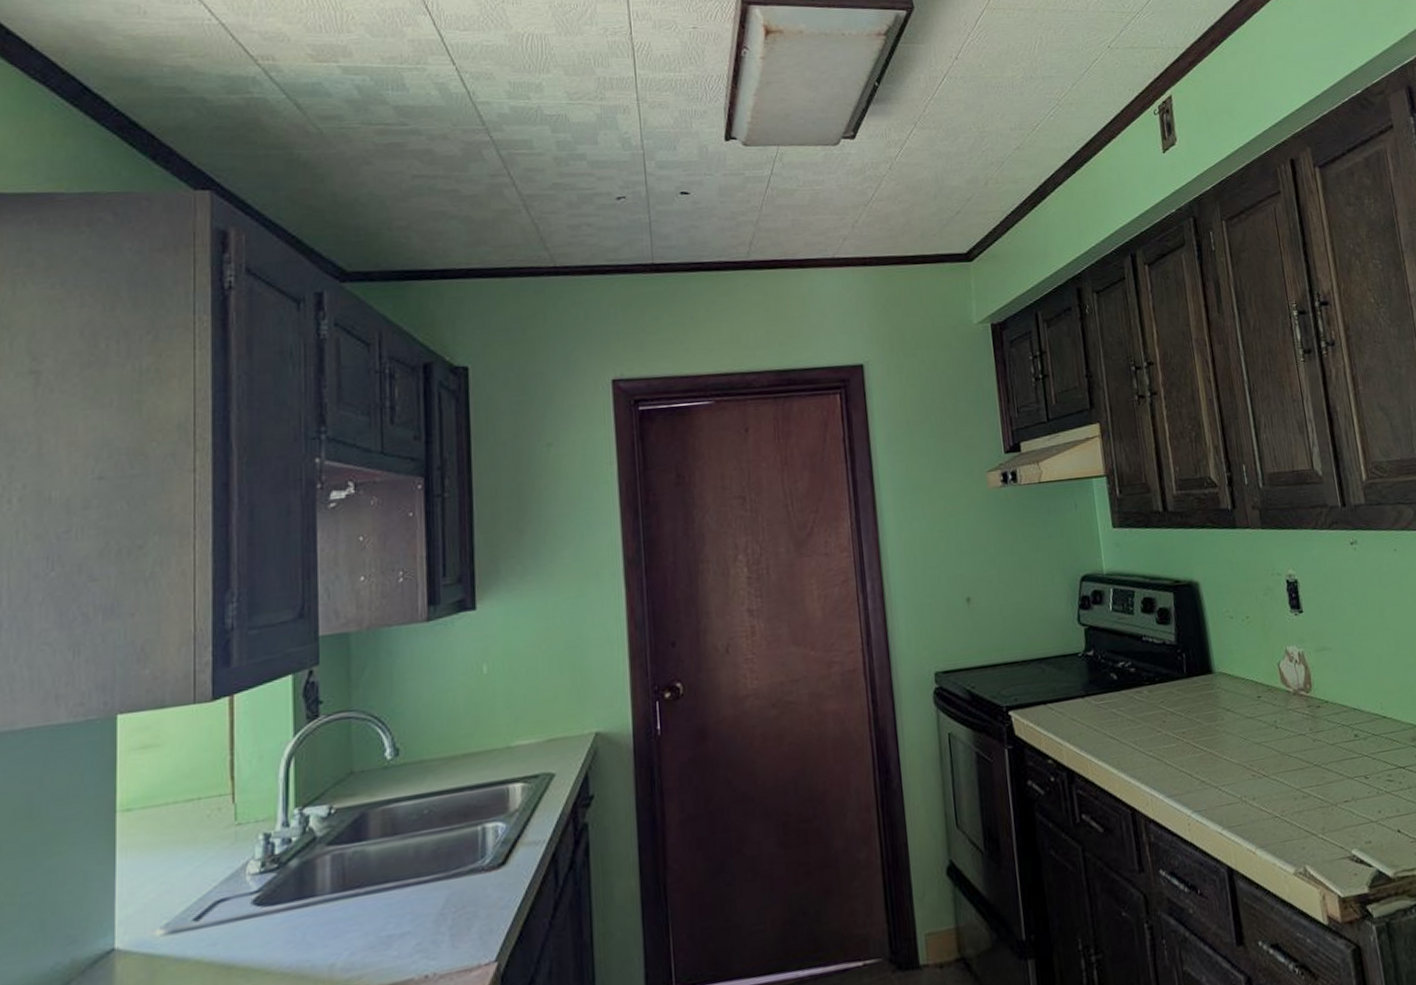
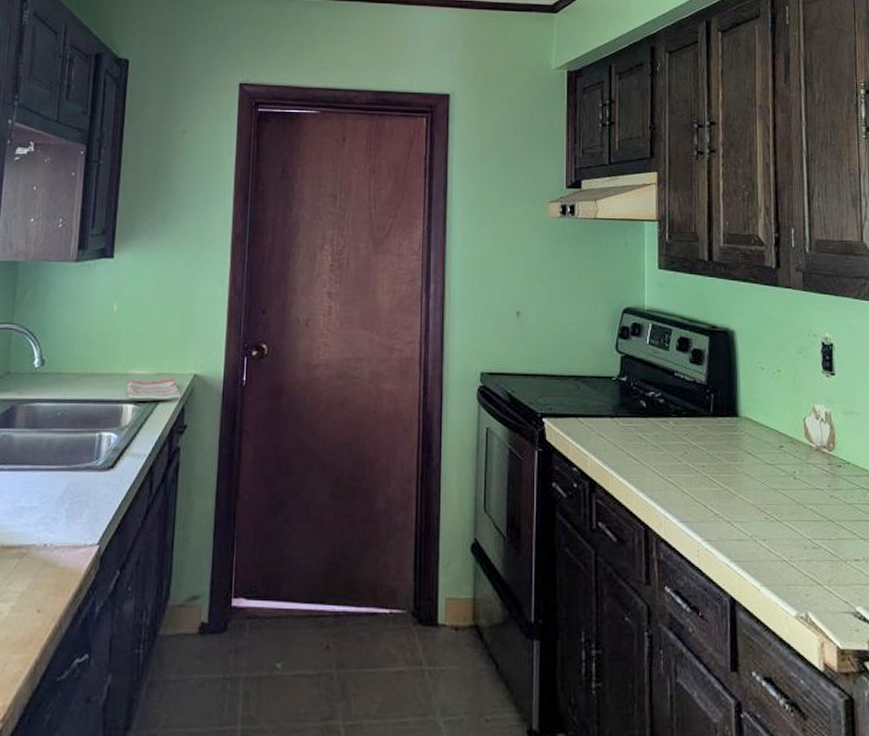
dish towel: none [511,741,582,779] -> present [126,378,181,401]

